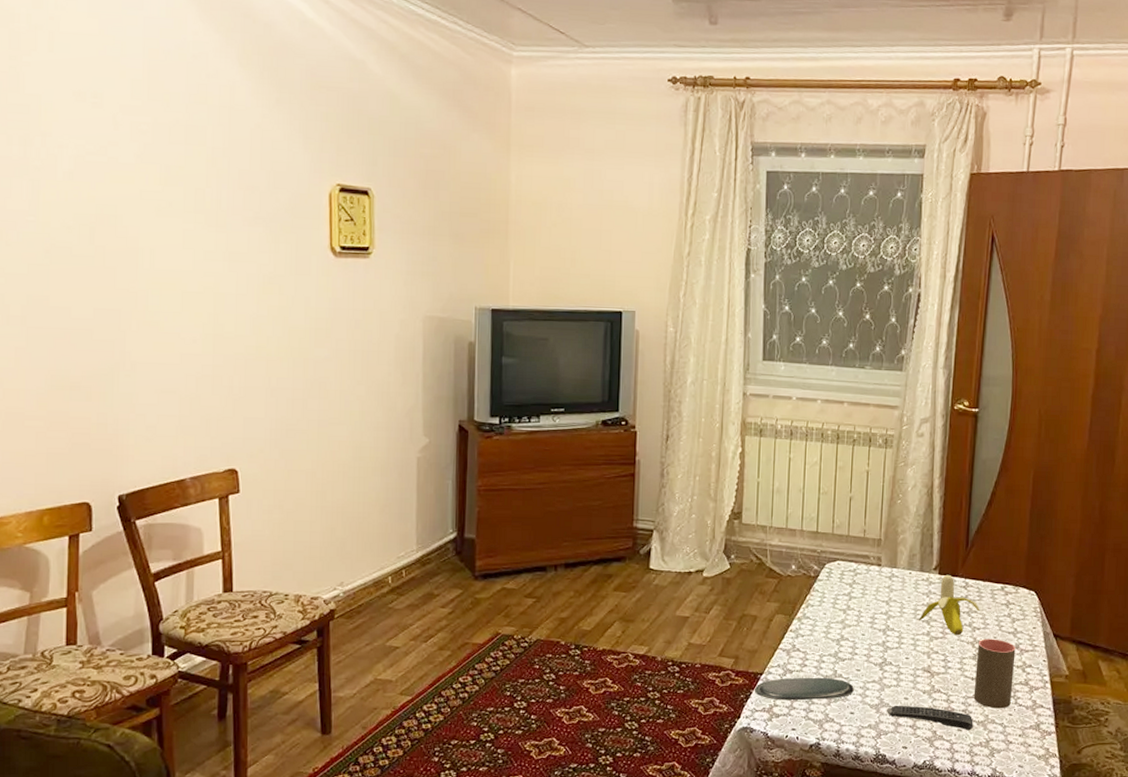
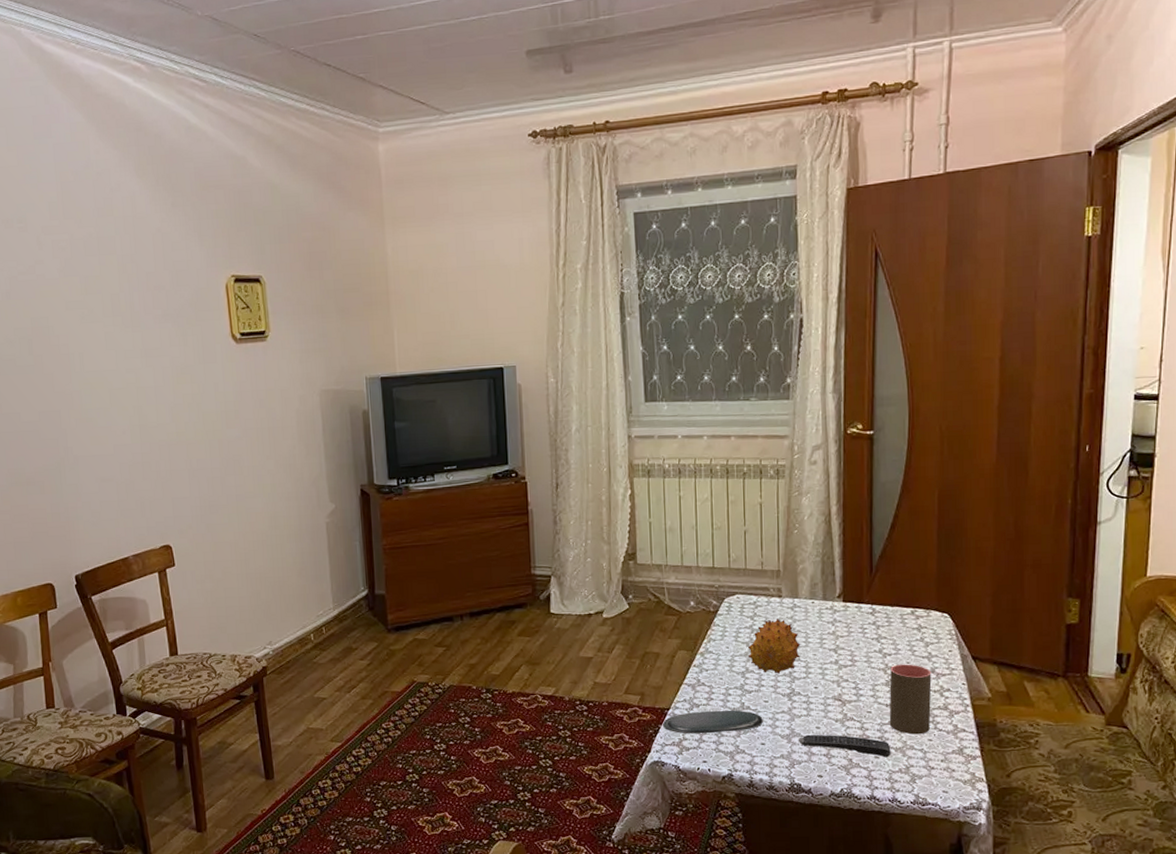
fruit: none [844,587,896,643] -> present [747,618,801,674]
banana: present [919,574,980,636] -> none [825,601,889,663]

